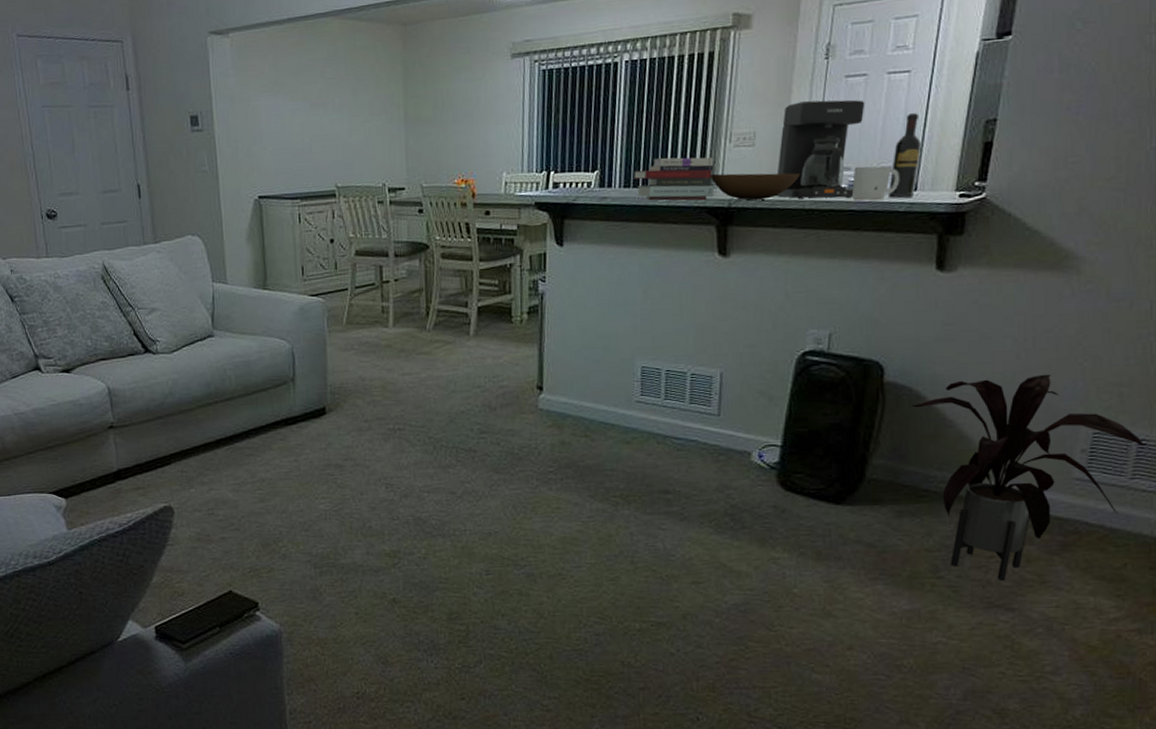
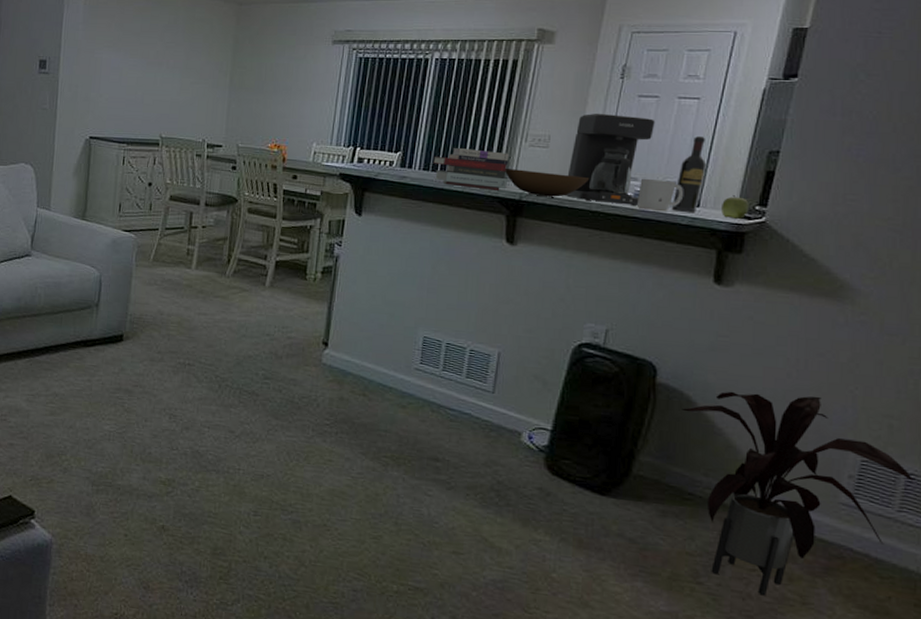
fruit: none [939,173,968,199] -> present [720,195,749,220]

